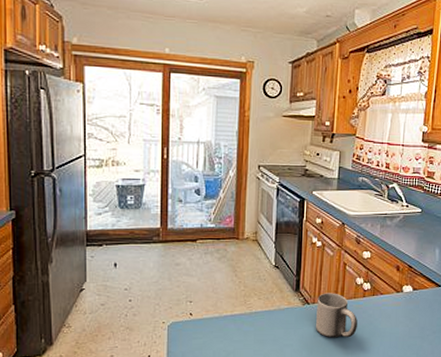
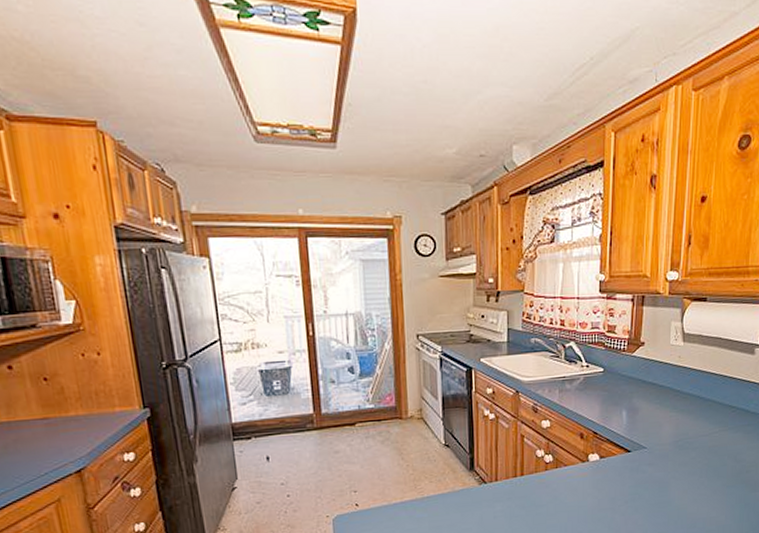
mug: present [316,293,357,338] -> none [495,468,541,518]

